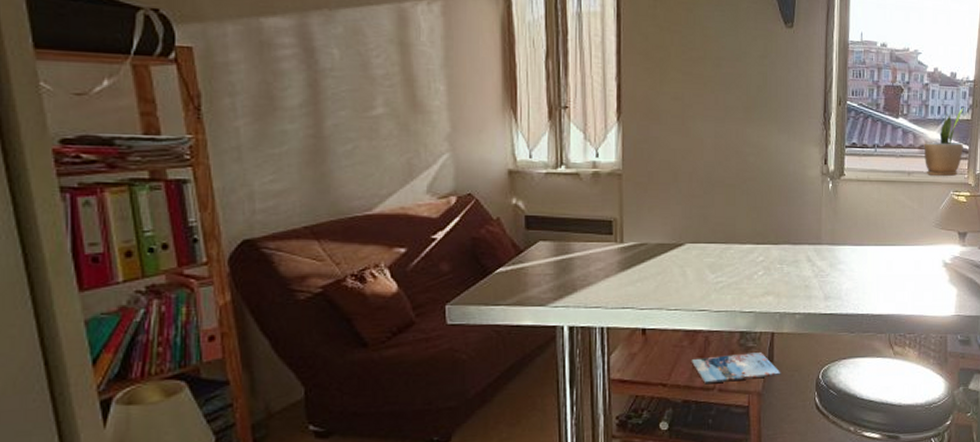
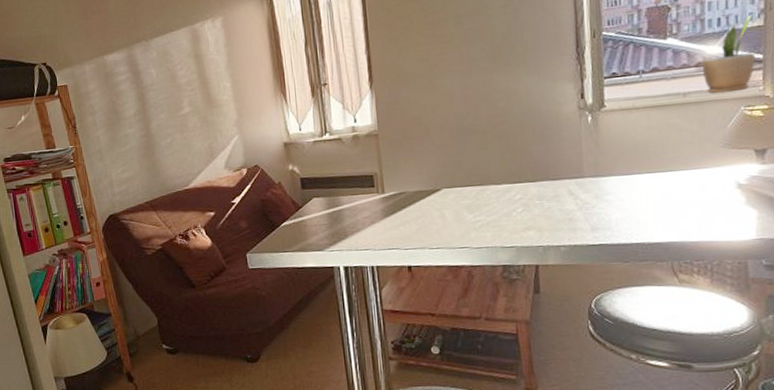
magazine: present [691,352,781,384] -> none [456,284,549,314]

